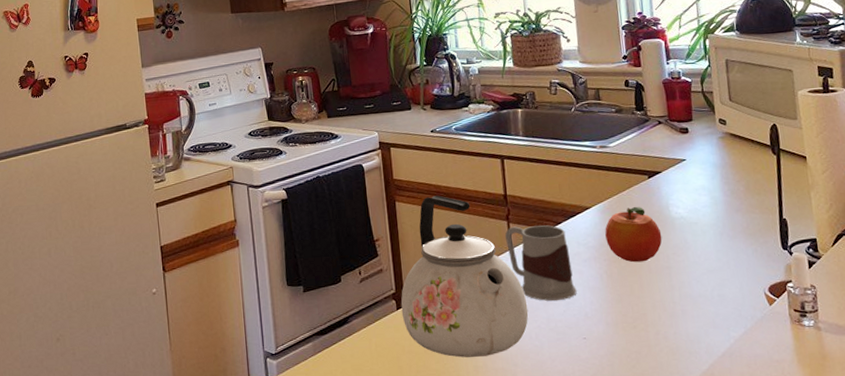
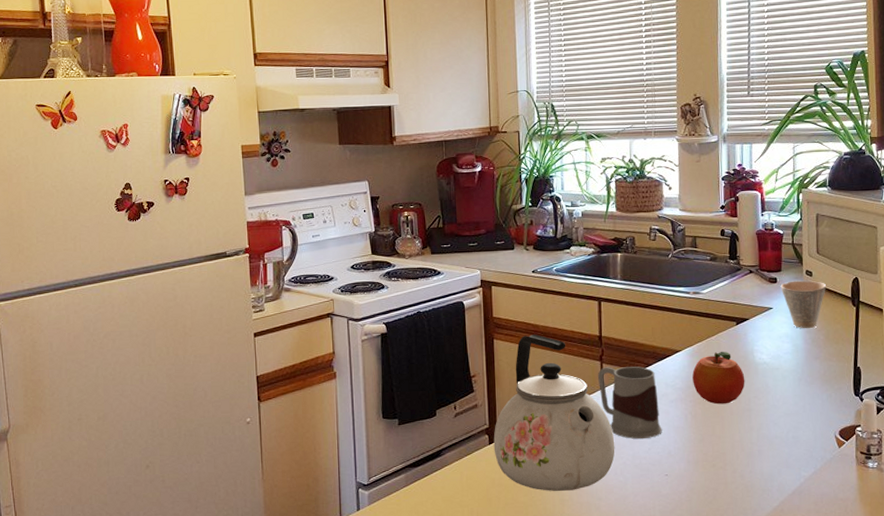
cup: none [692,129,742,180] -> present [780,280,826,329]

